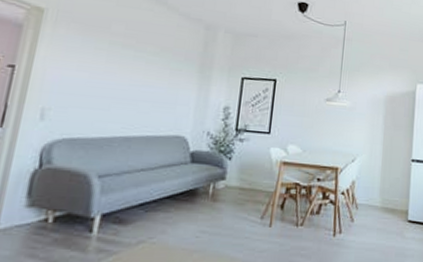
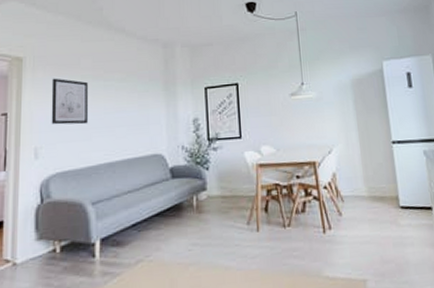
wall art: none [65,37,116,93] -> present [51,78,88,125]

